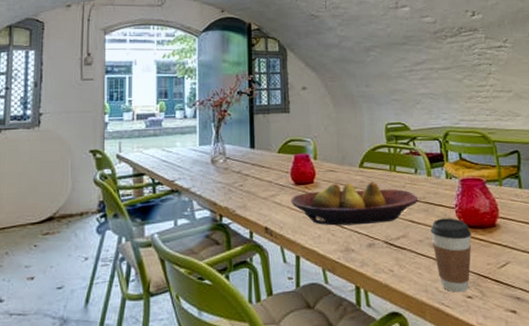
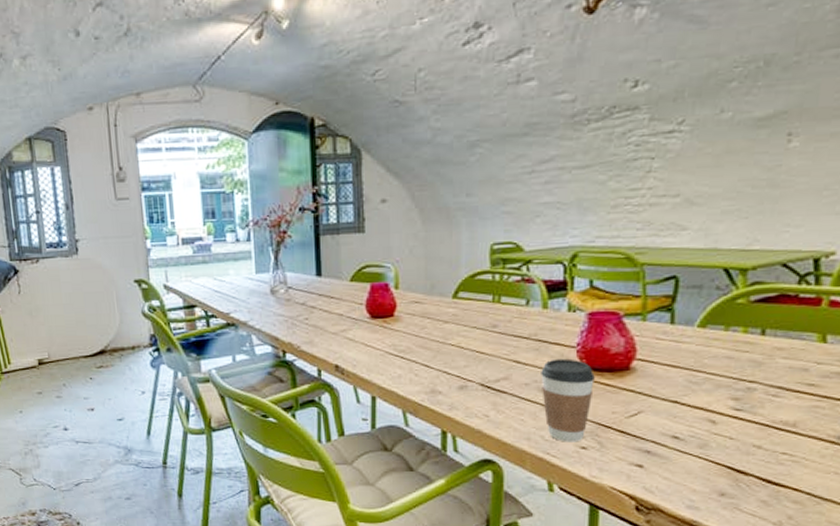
fruit bowl: present [291,182,419,226] -> none [366,315,528,365]

